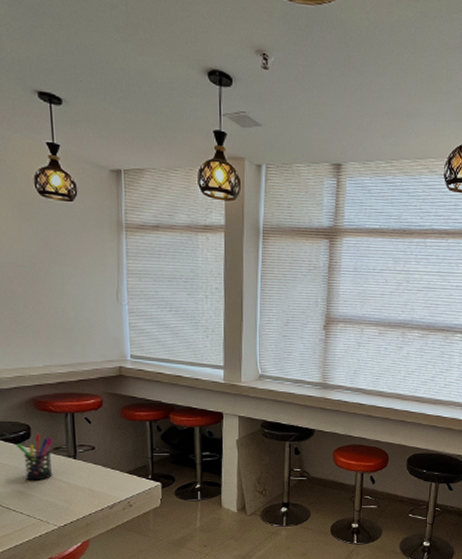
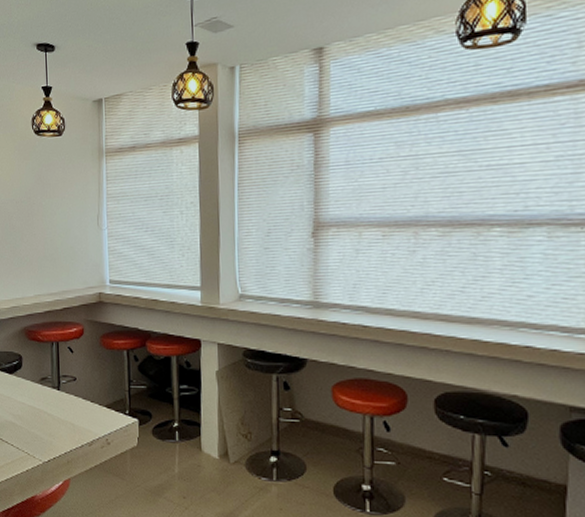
pen holder: present [15,434,54,481] -> none [9,364,41,412]

